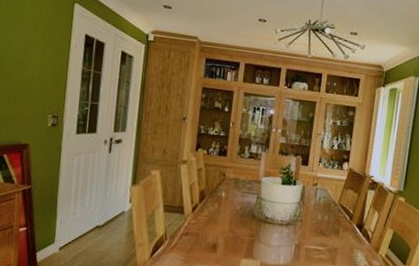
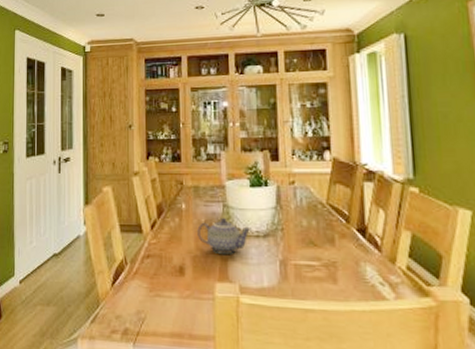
teapot: none [232,207,277,237] -> present [197,218,251,254]

